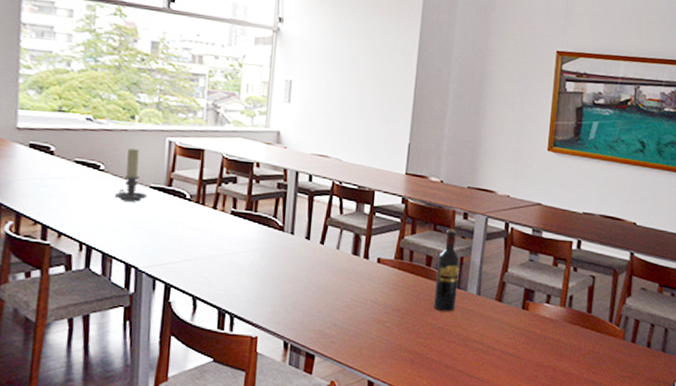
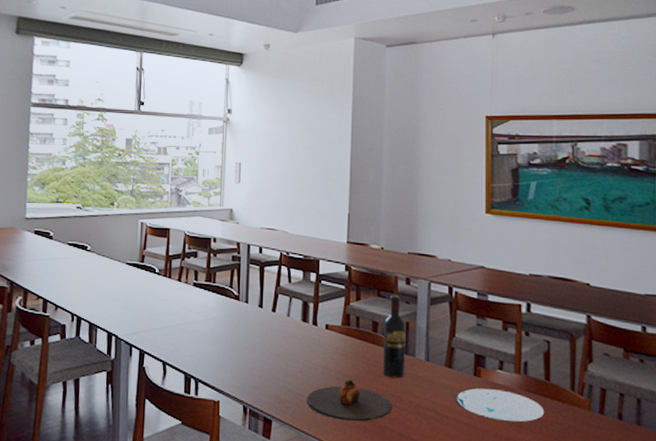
candle holder: present [114,148,148,202] -> none [98,230,125,277]
plate: none [354,314,441,355] -> present [307,380,393,422]
plate: none [503,321,584,351] -> present [456,388,545,422]

